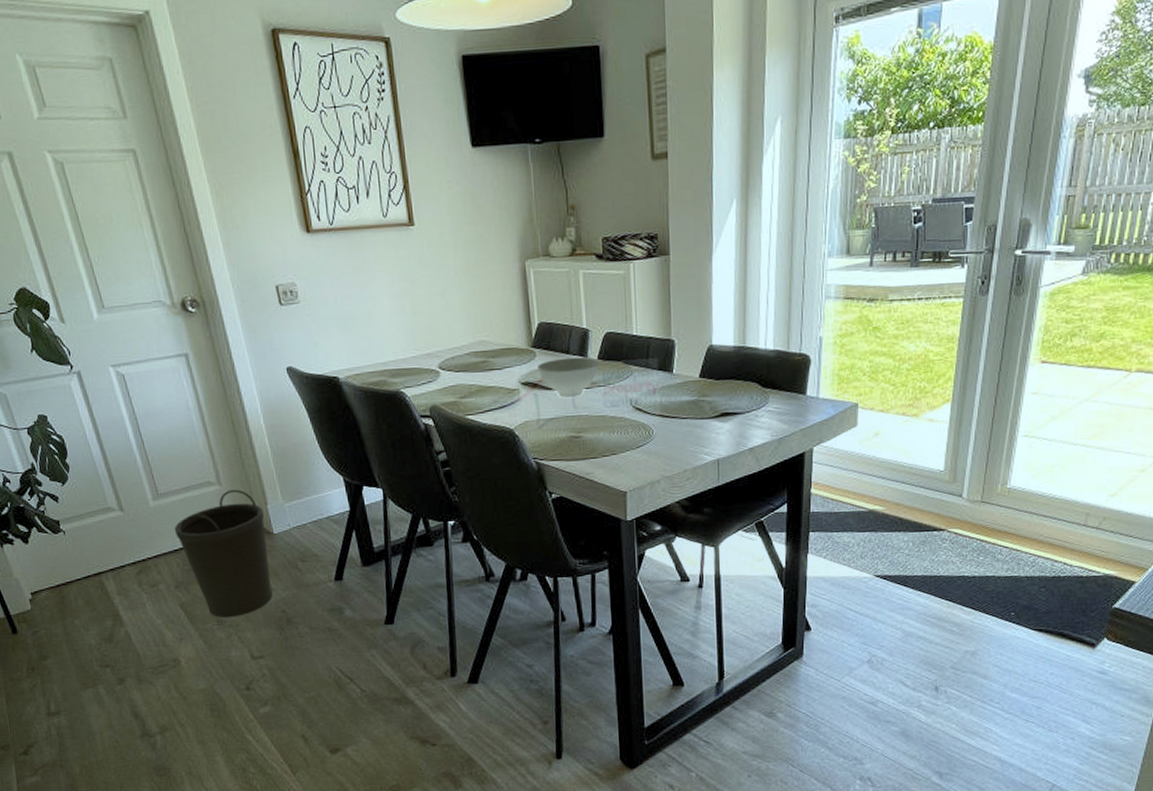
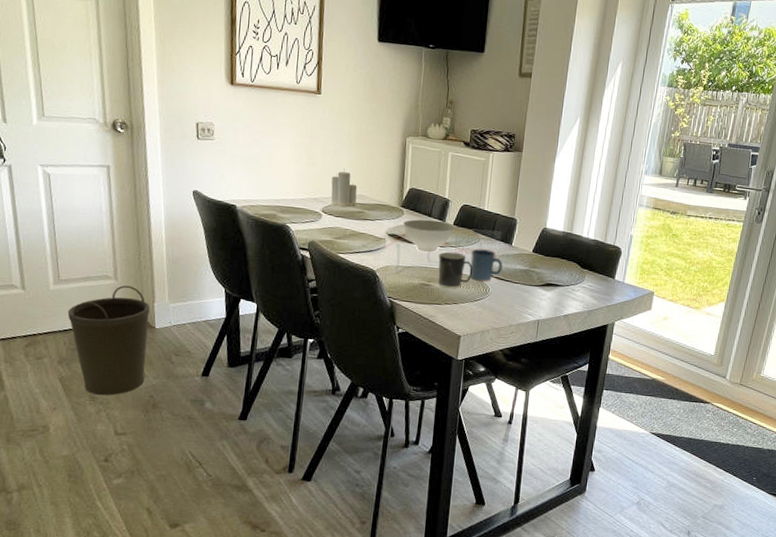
candle: none [443,312,479,359] -> present [331,168,357,208]
mug: none [586,392,630,439] -> present [438,251,473,290]
mug: none [625,383,665,424] -> present [470,249,503,283]

